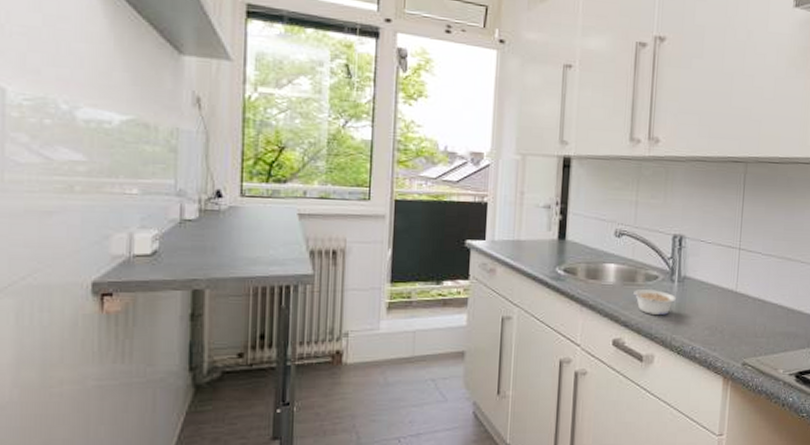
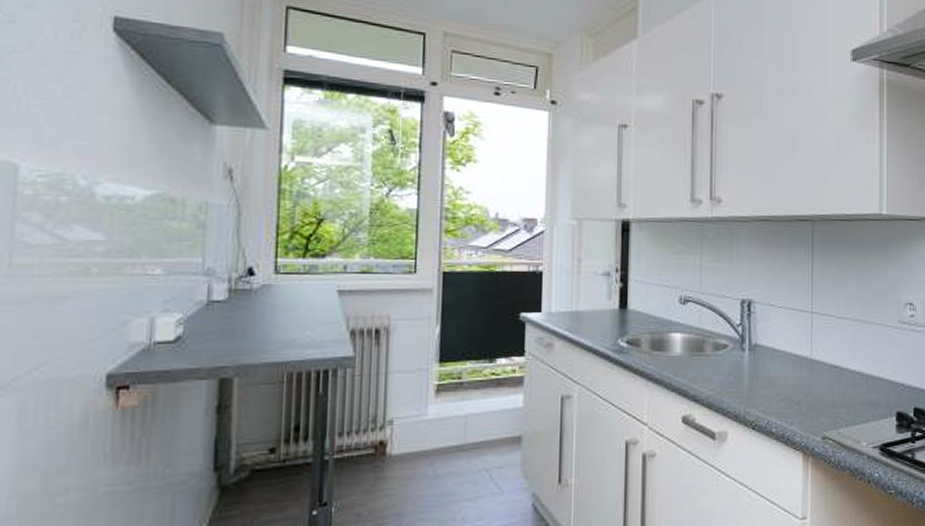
legume: present [634,289,676,316] -> none [702,360,748,388]

